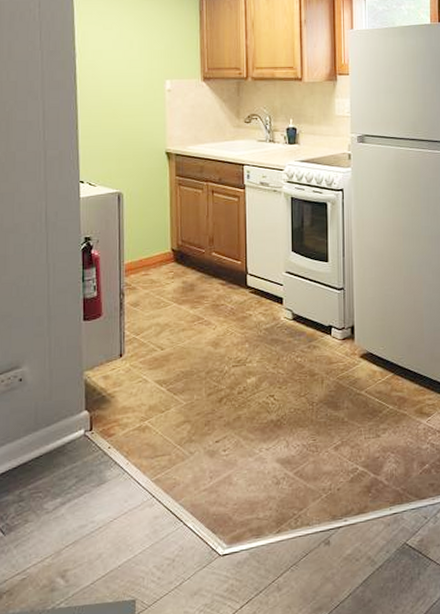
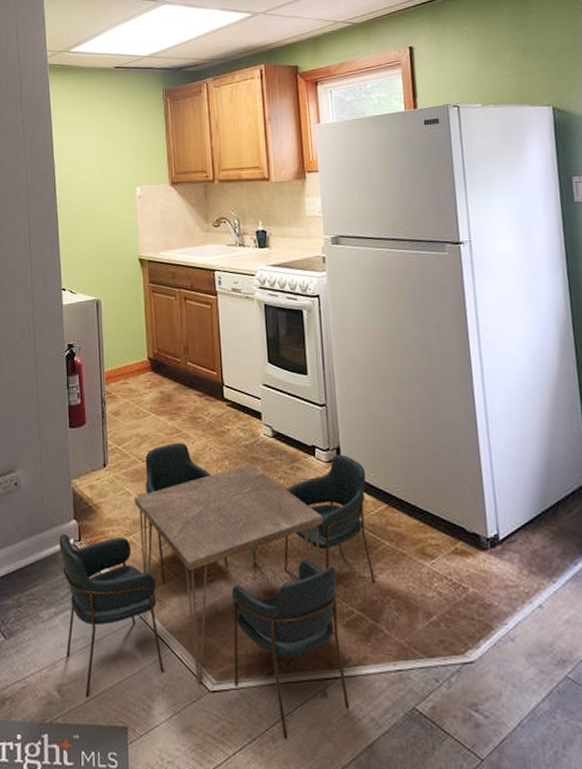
dining table: none [68,329,378,587] -> present [59,442,375,739]

